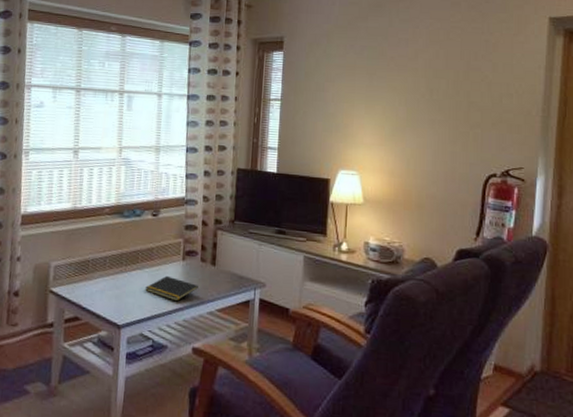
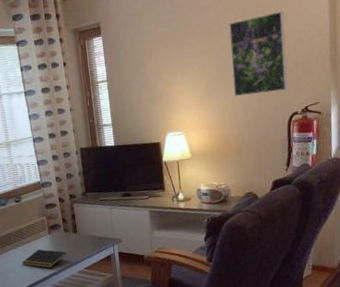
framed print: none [423,58,492,147] -> present [229,10,288,97]

